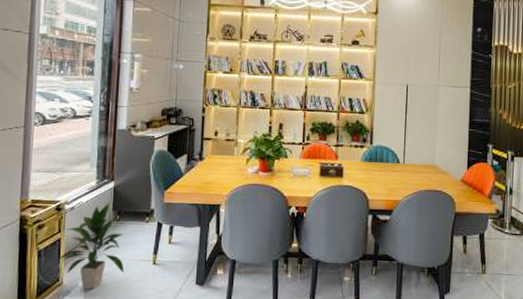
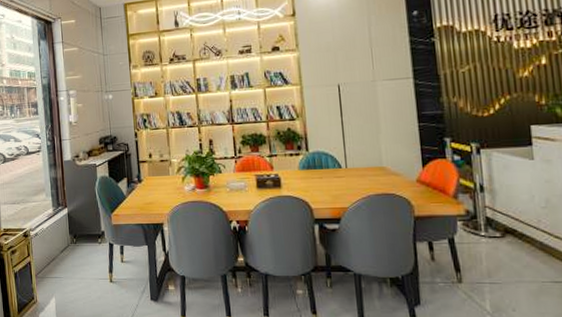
indoor plant: present [57,203,124,290] -> none [30,227,86,307]

